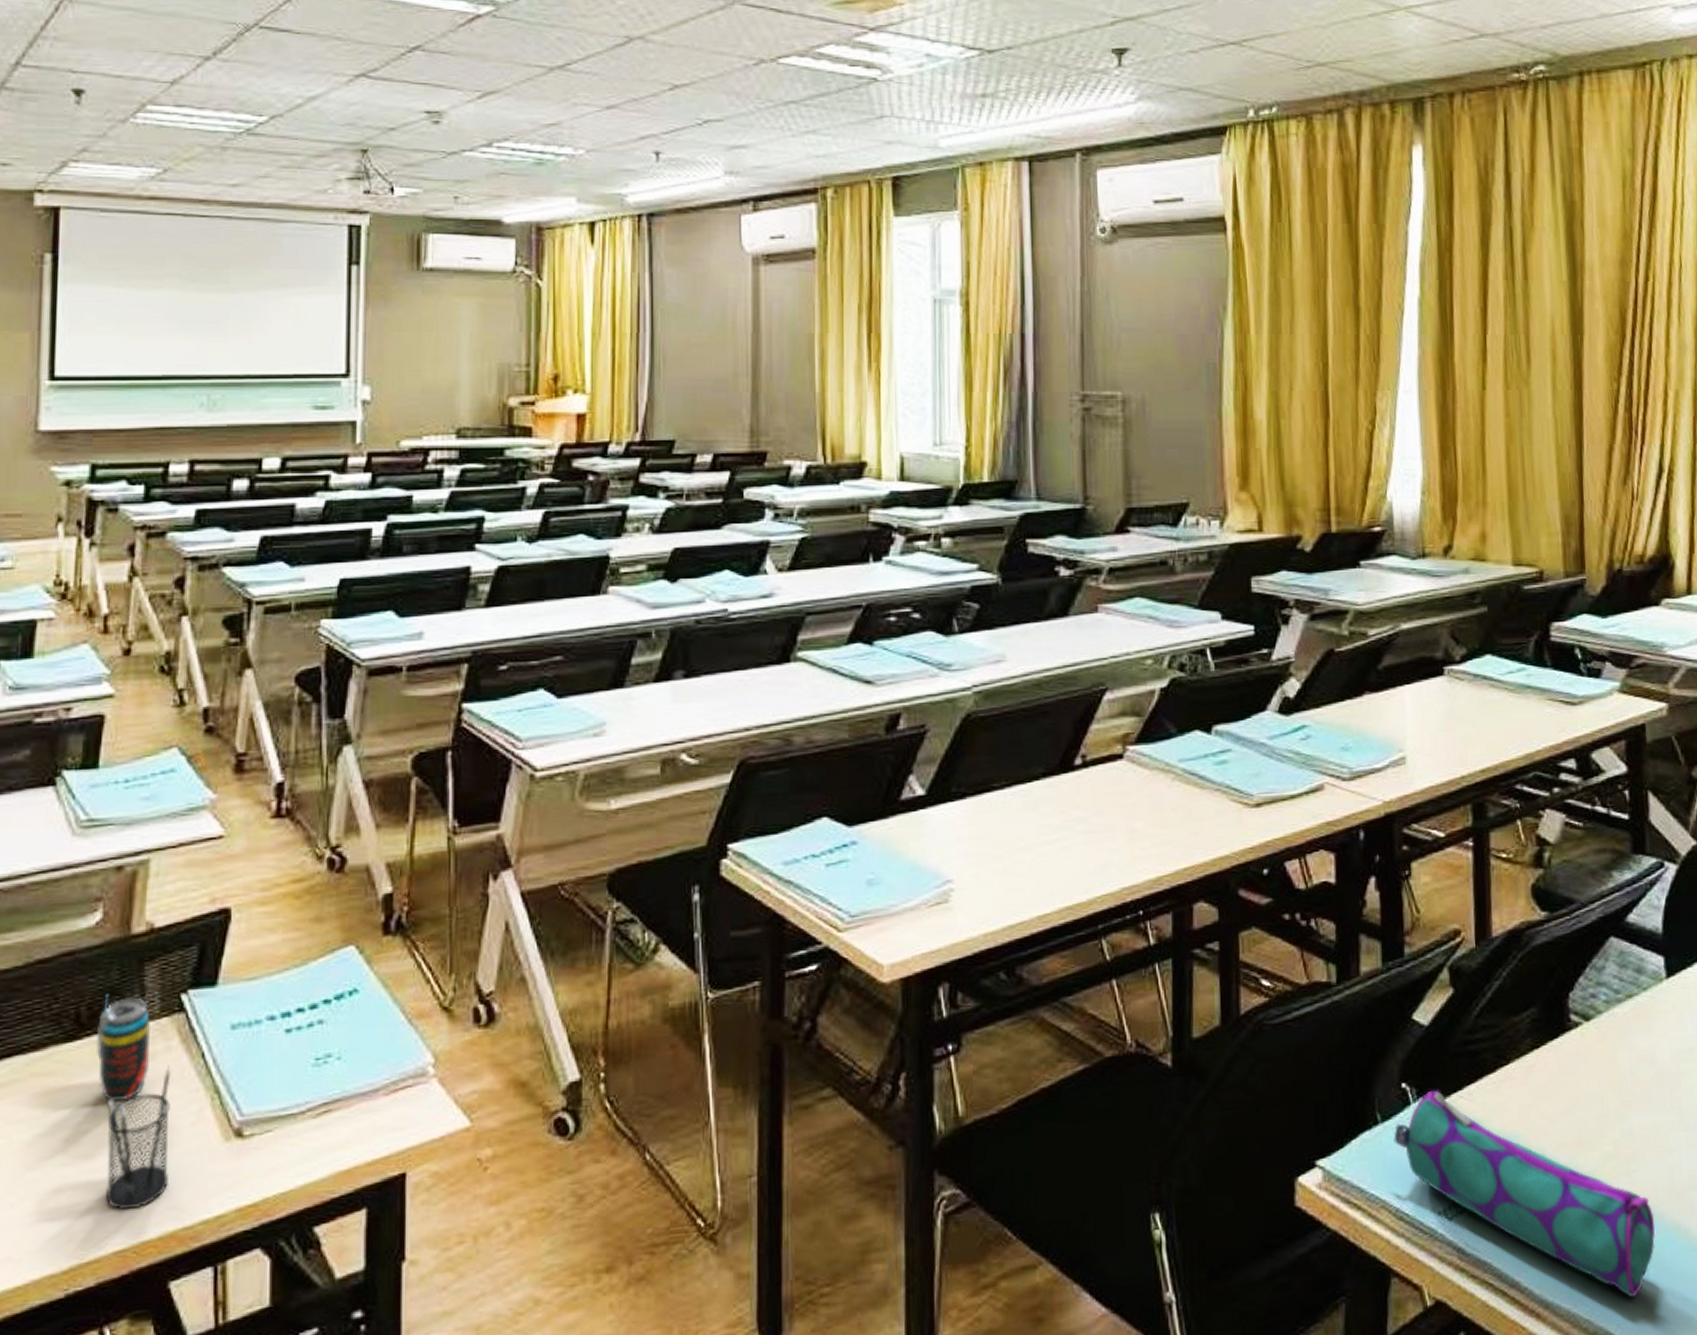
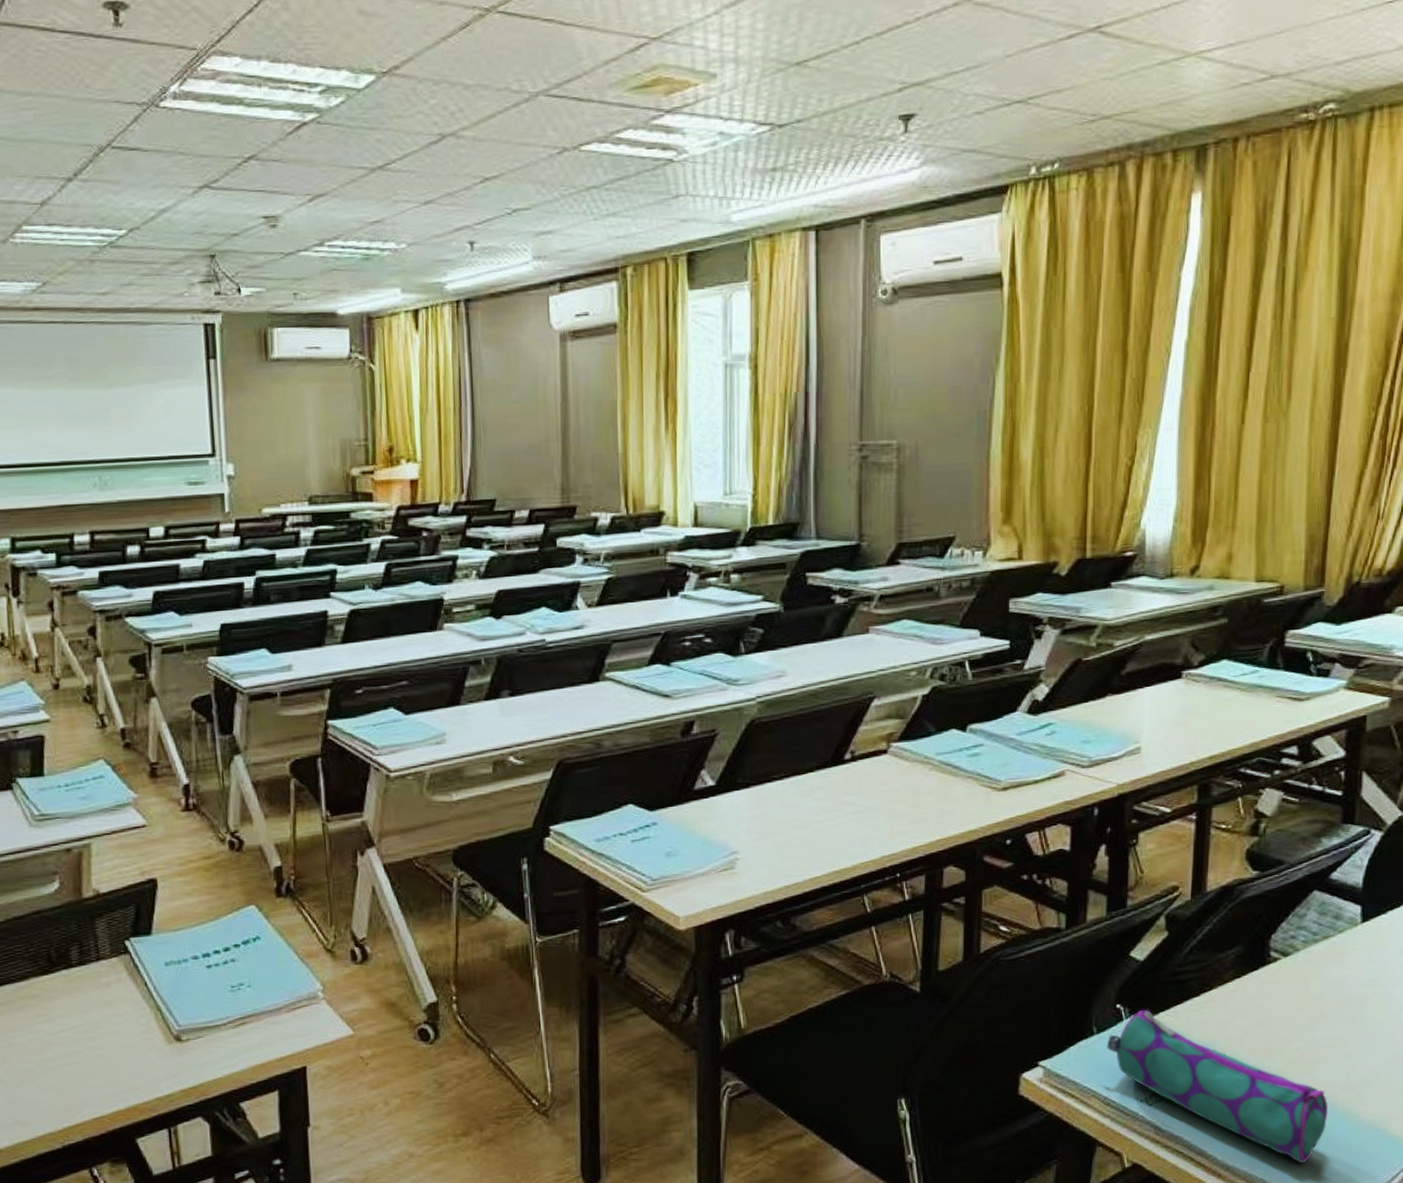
beverage can: present [95,993,150,1102] -> none [64,941,106,1017]
pencil holder: present [104,1065,171,1211] -> none [77,991,129,1091]

